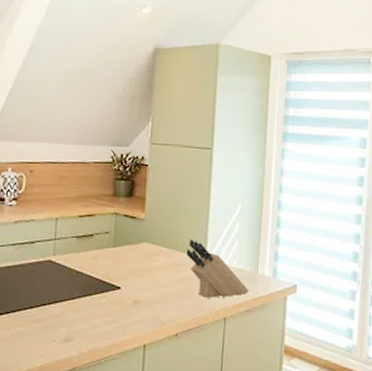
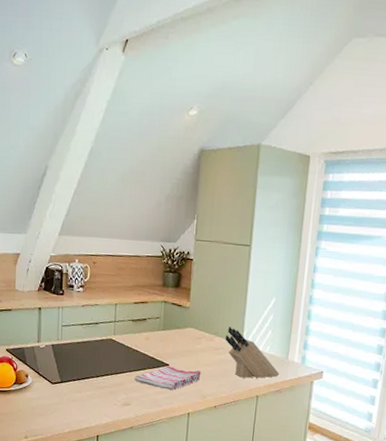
dish towel: none [78,289,159,318] -> present [134,366,201,390]

